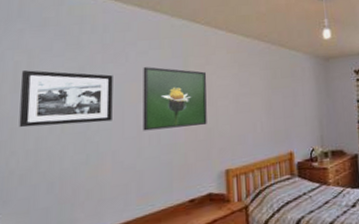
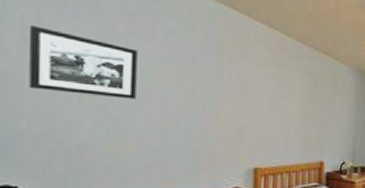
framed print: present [143,67,207,131] -> none [169,48,242,120]

